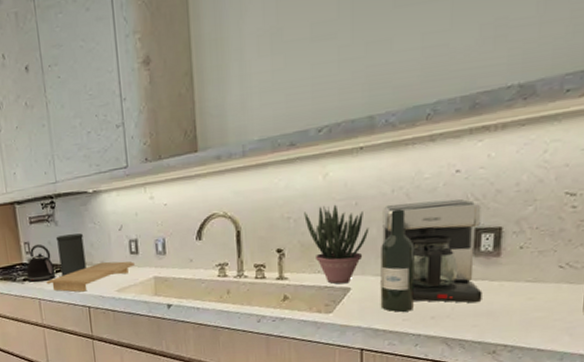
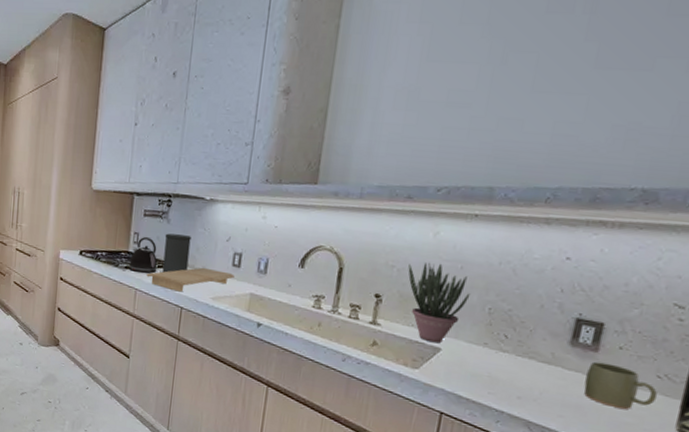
wine bottle: present [380,209,415,312] -> none [467,282,513,386]
coffee maker: present [382,198,482,303] -> none [481,275,587,394]
mug: none [492,264,563,306] -> present [583,361,658,409]

